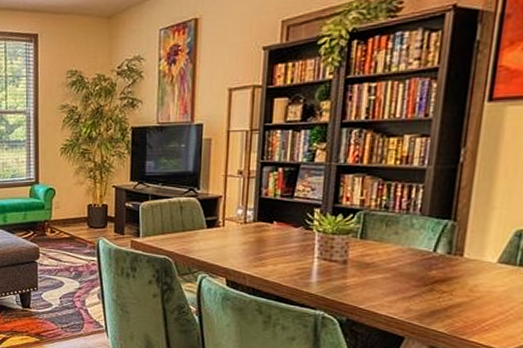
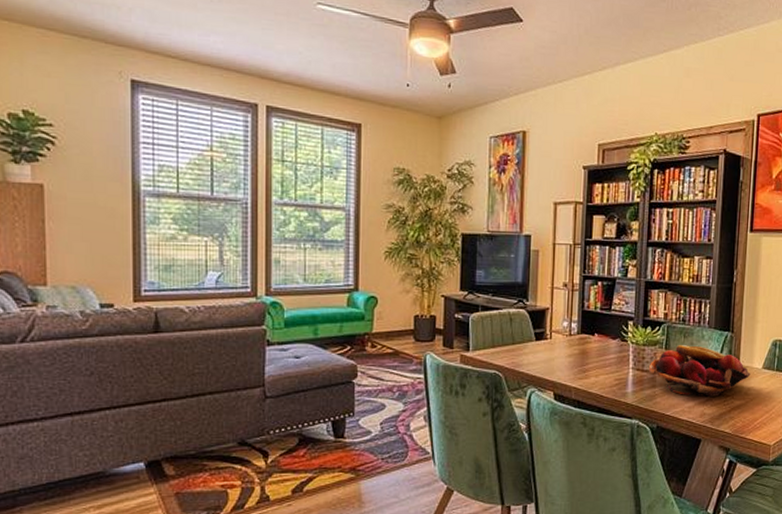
fruit basket: none [337,234,480,292] -> present [648,345,751,397]

